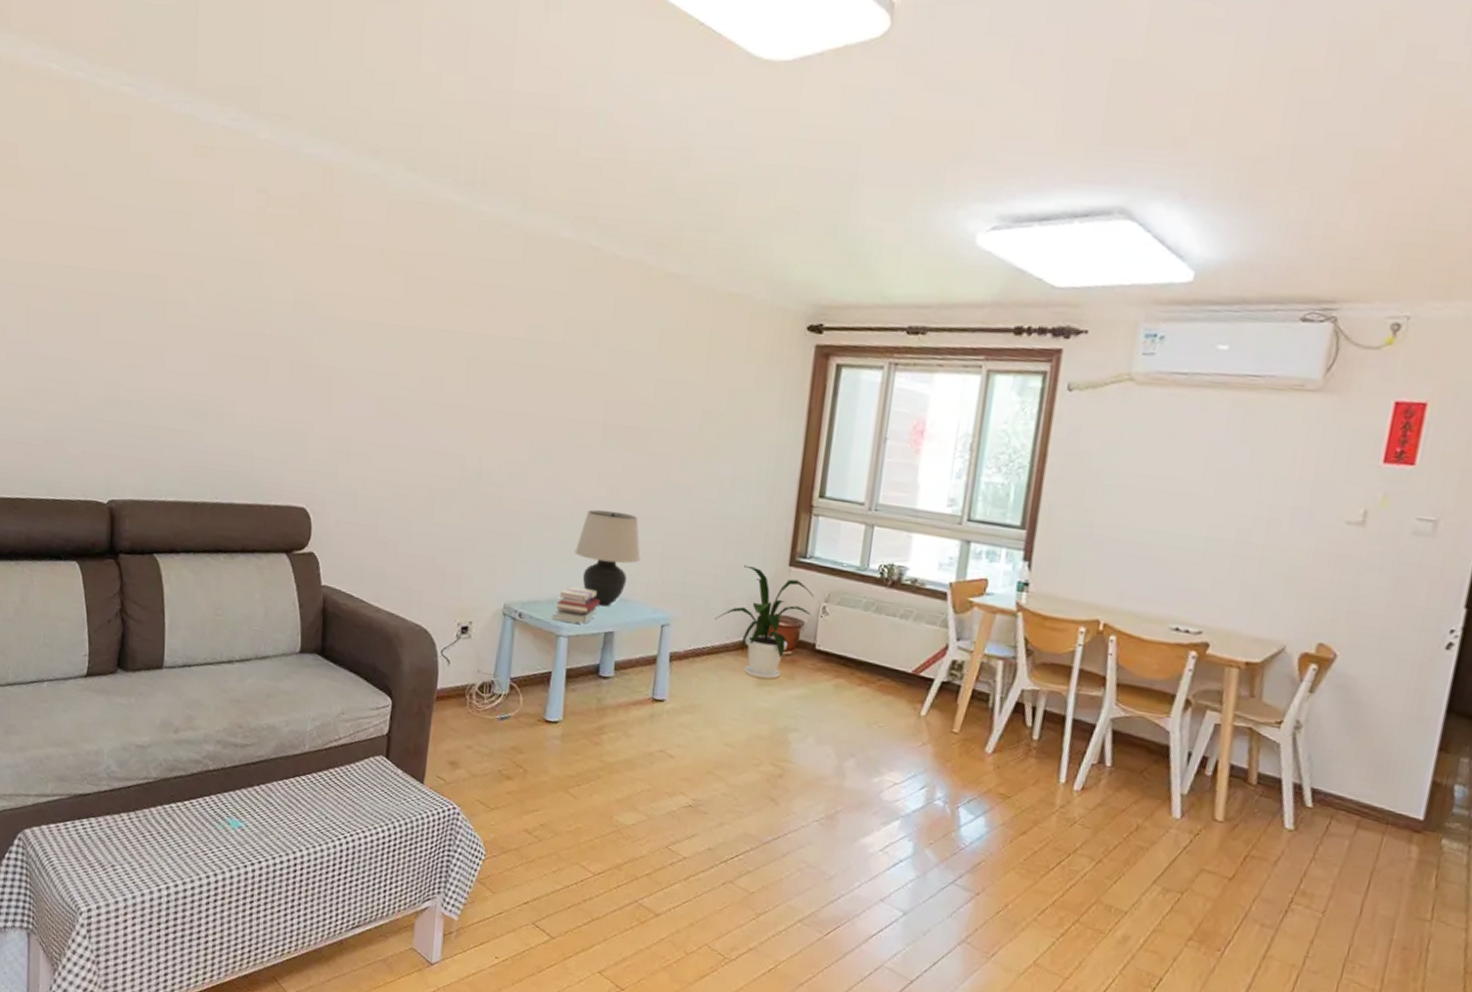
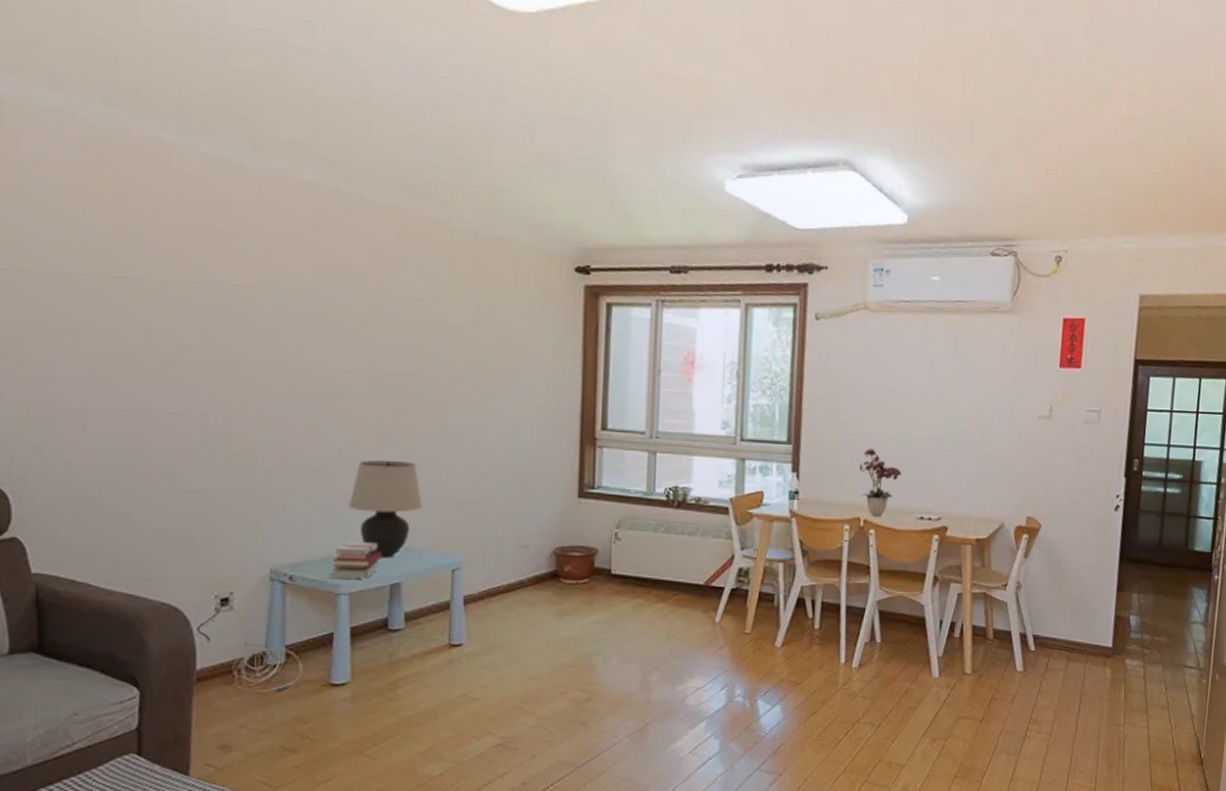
house plant: present [715,564,814,680] -> none [508,501,605,610]
flower arrangement: none [1103,542,1156,622] -> present [858,449,901,516]

